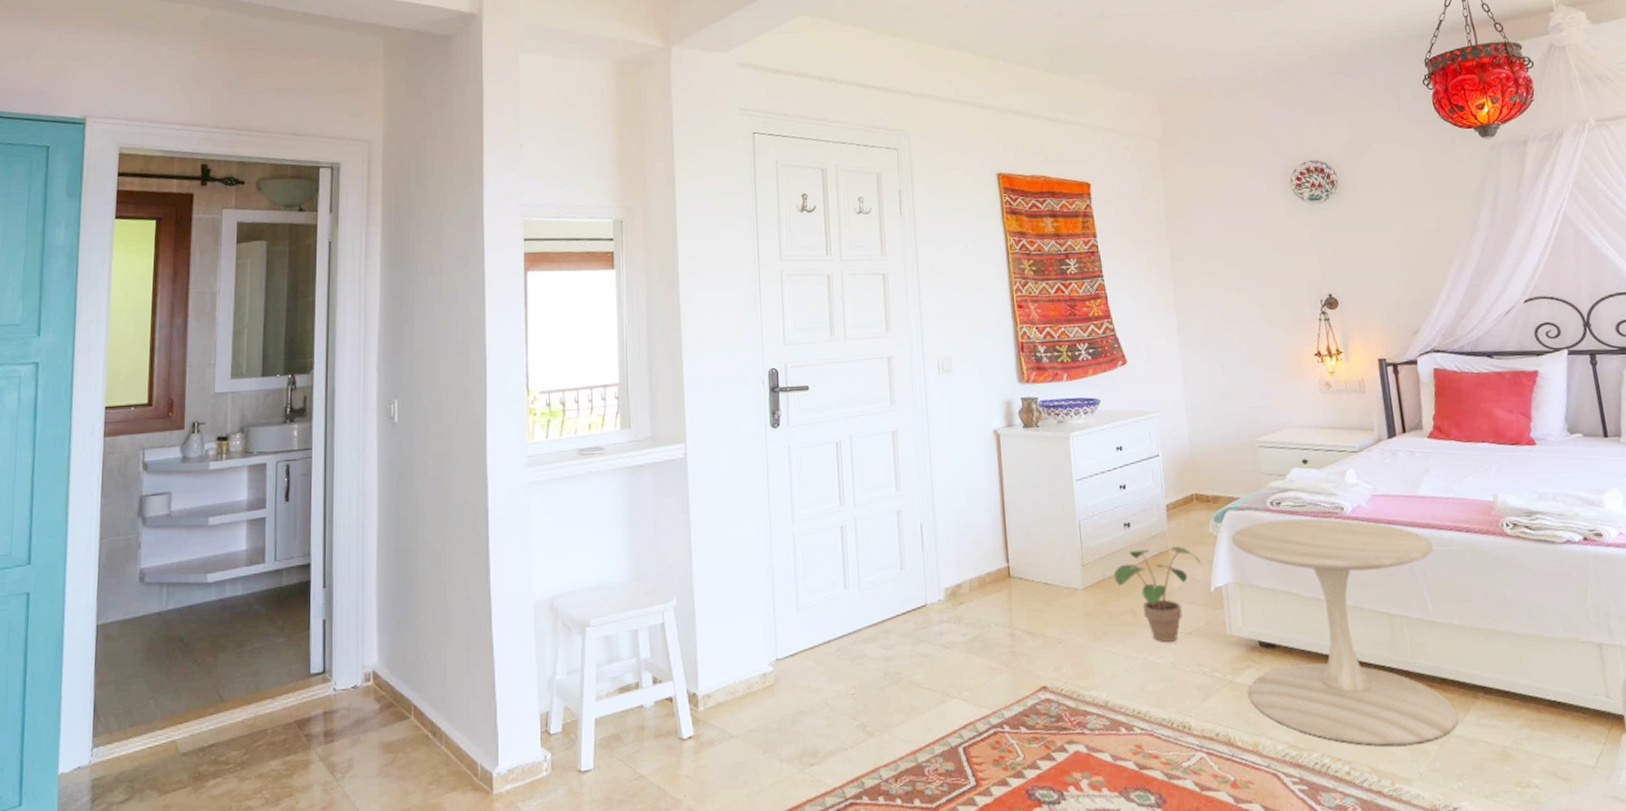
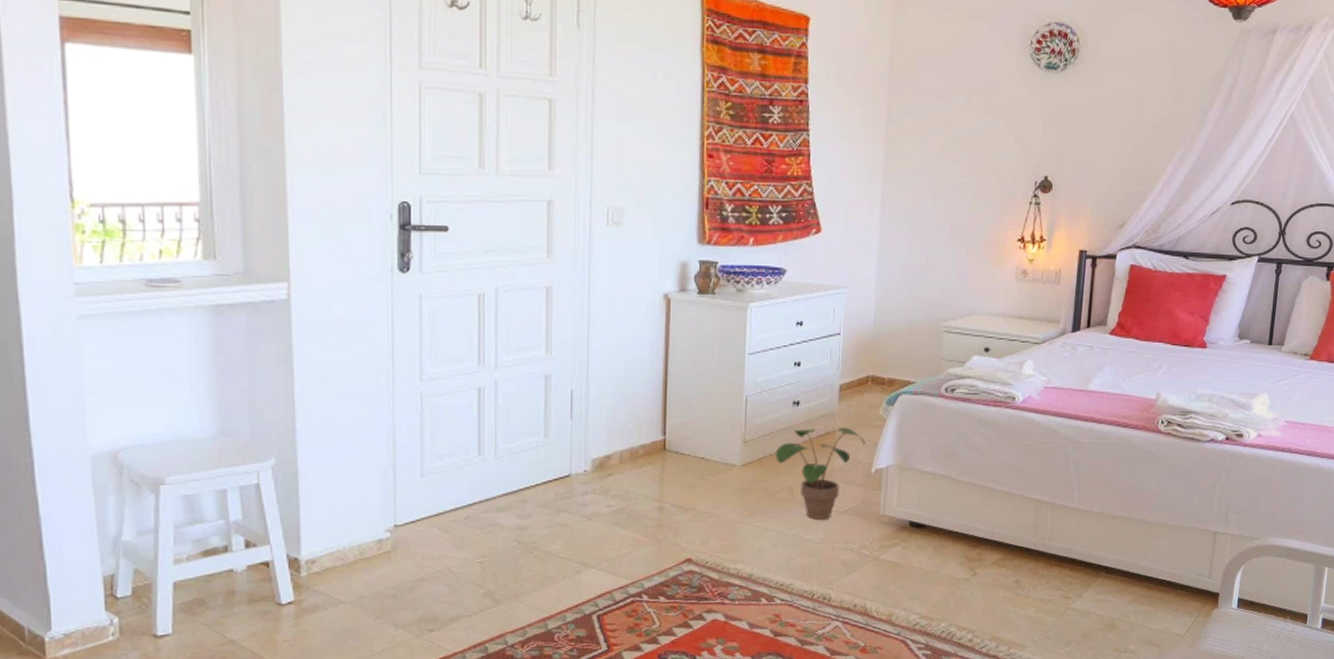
side table: present [1231,518,1458,746] -> none [892,406,1092,617]

